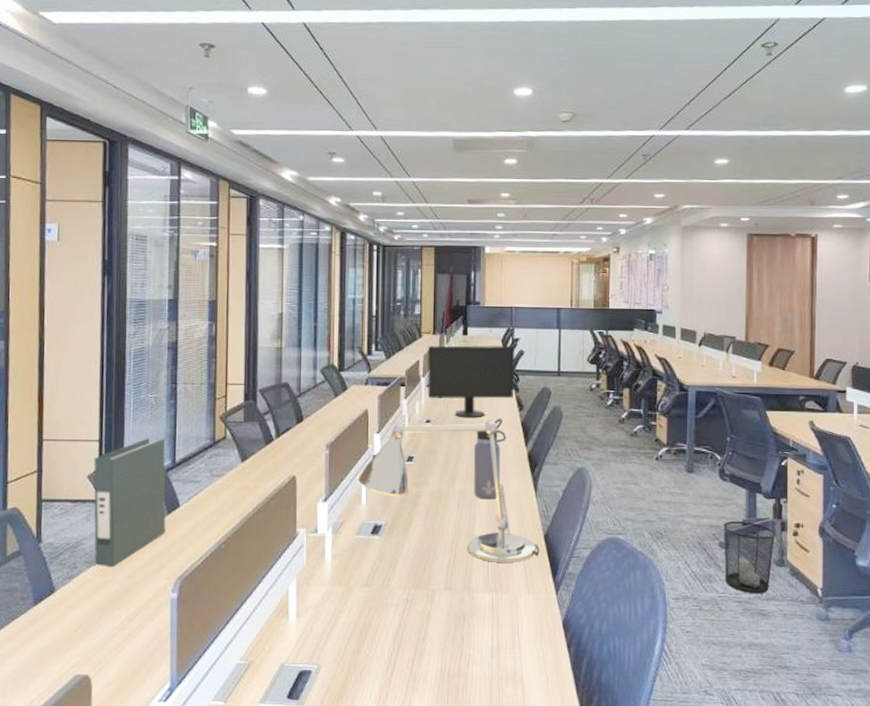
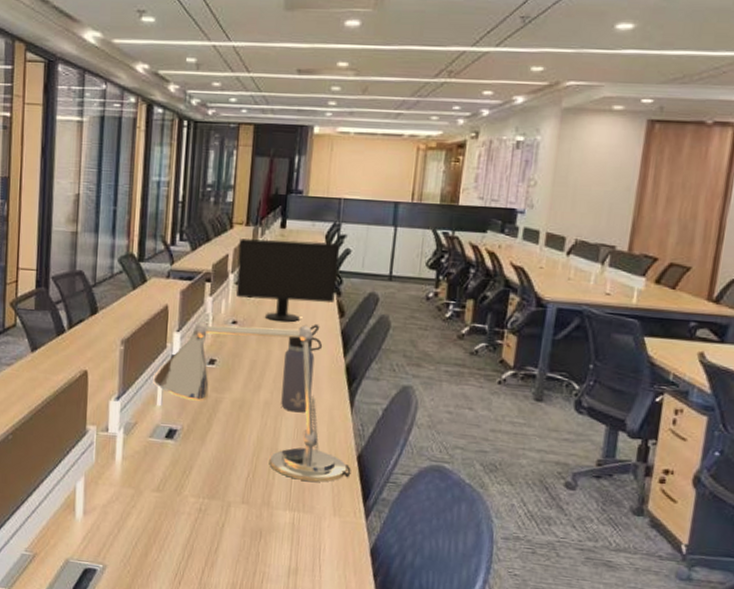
waste bin: present [723,521,776,594] -> none [567,459,638,544]

